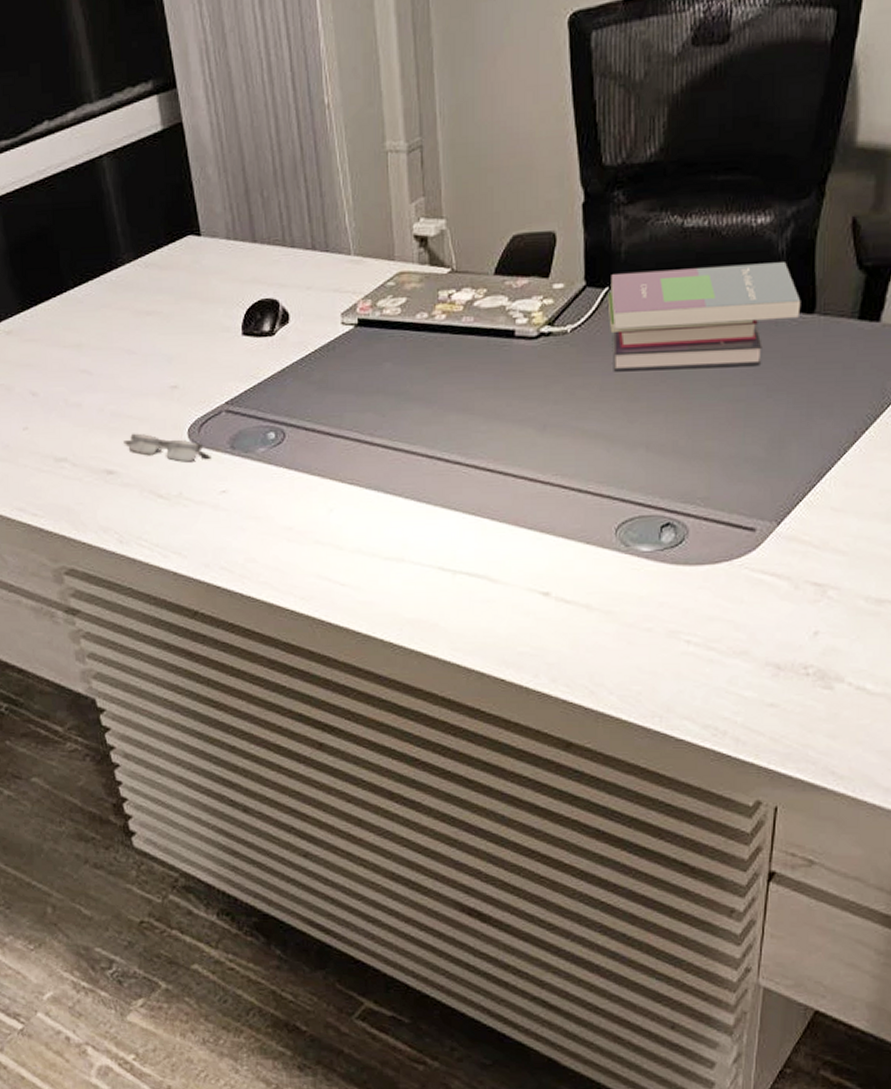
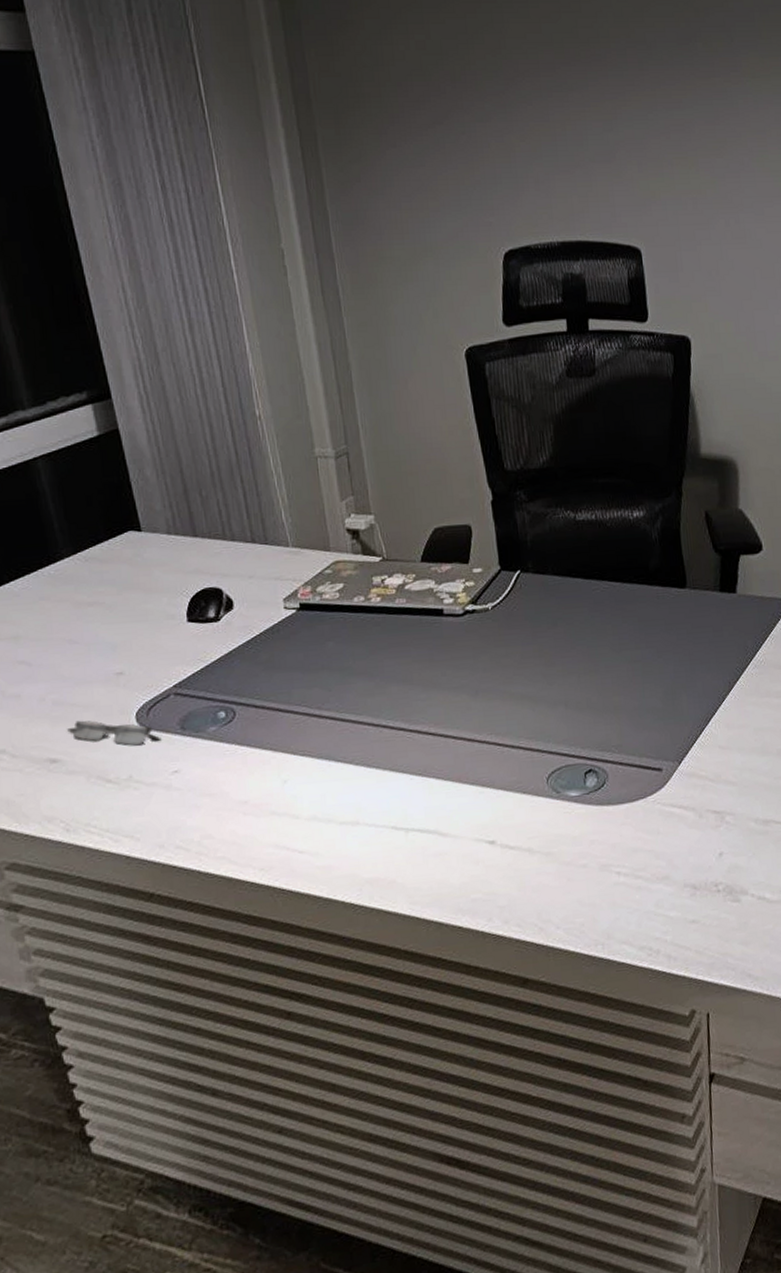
books: present [607,262,801,372] -> none [519,547,675,642]

